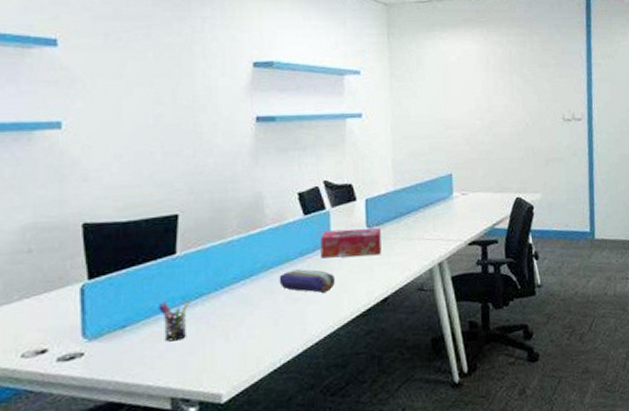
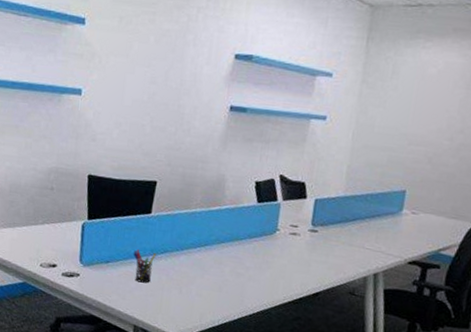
pencil case: present [279,269,335,293] -> none [227,248,275,274]
tissue box: present [320,228,382,259] -> none [266,220,324,253]

